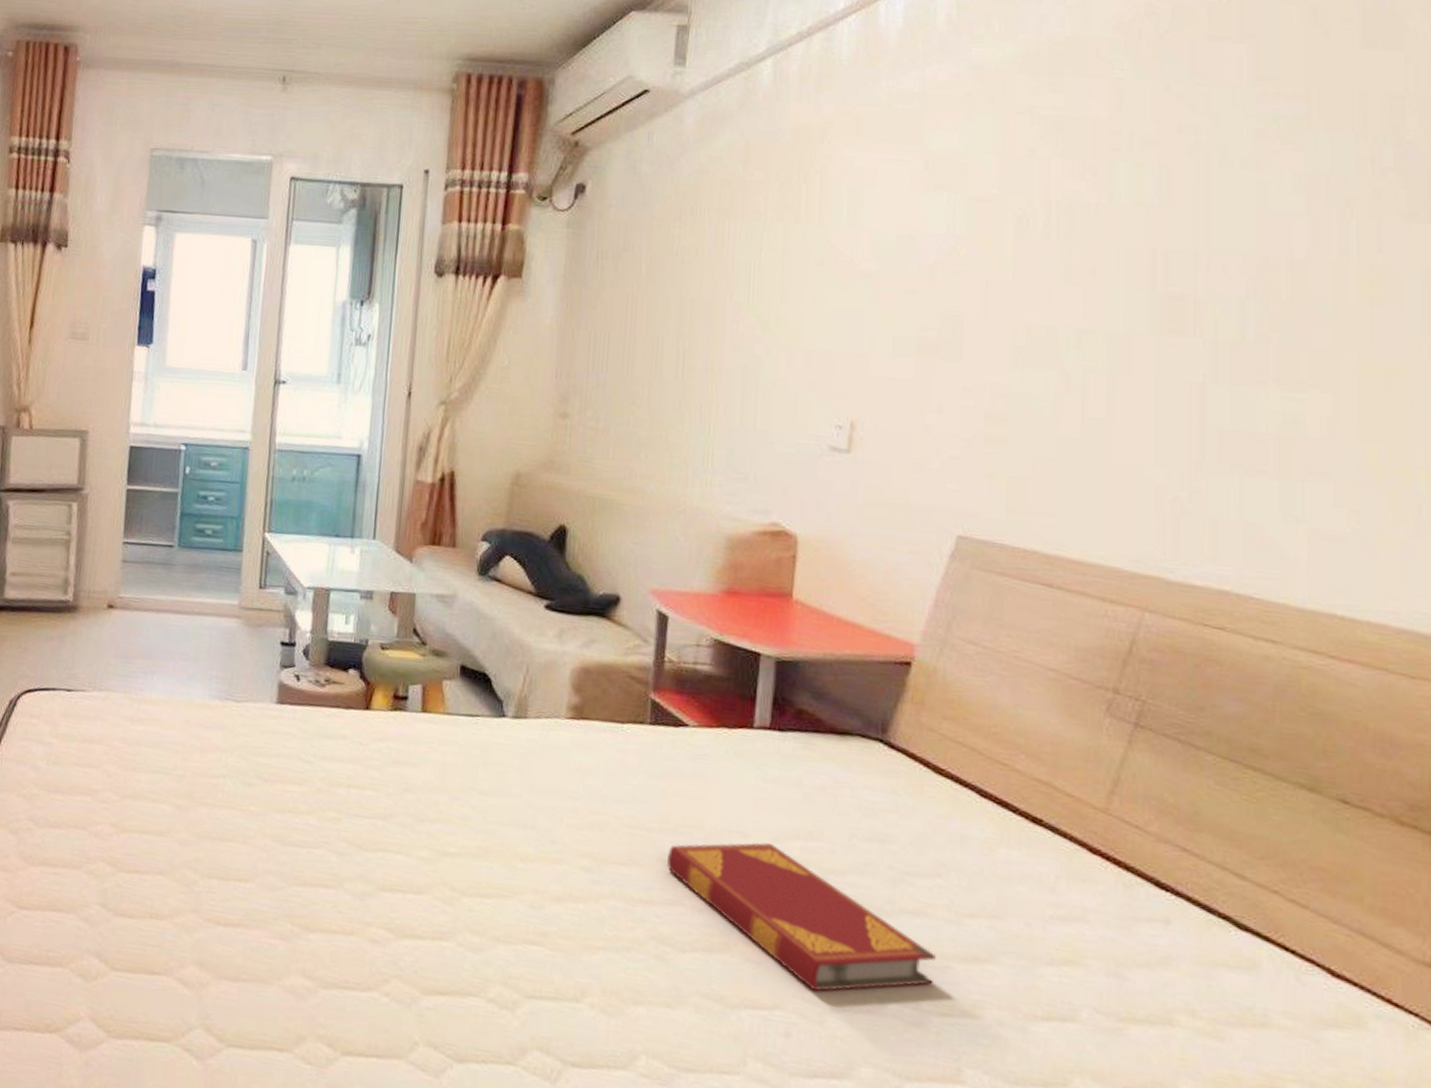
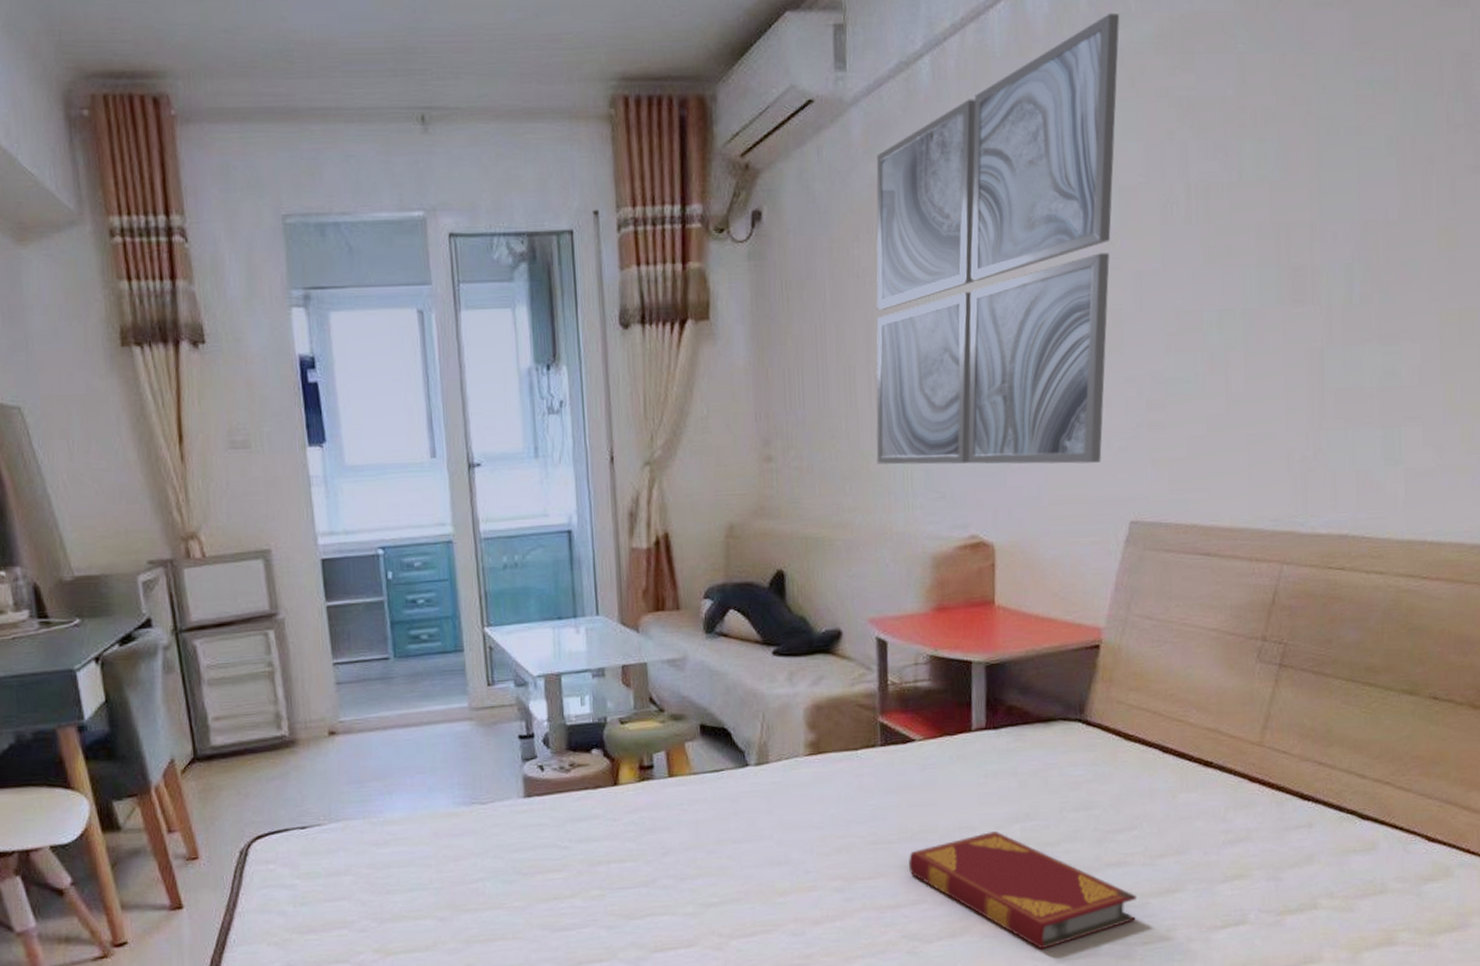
wall art: none [676,32,980,469] -> present [876,13,1119,465]

